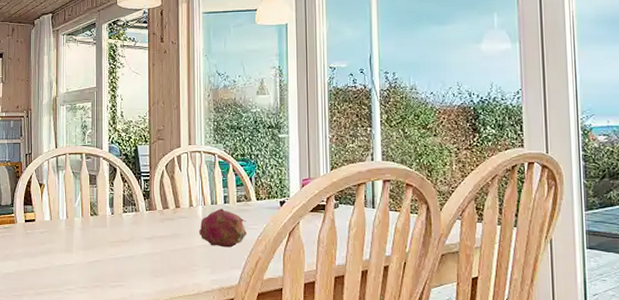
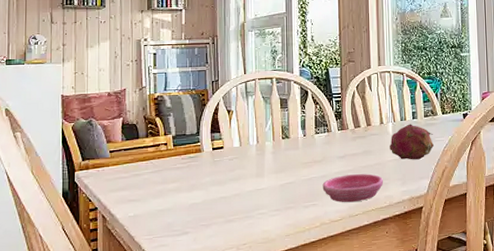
saucer: none [129,257,191,287] -> present [322,174,383,203]

